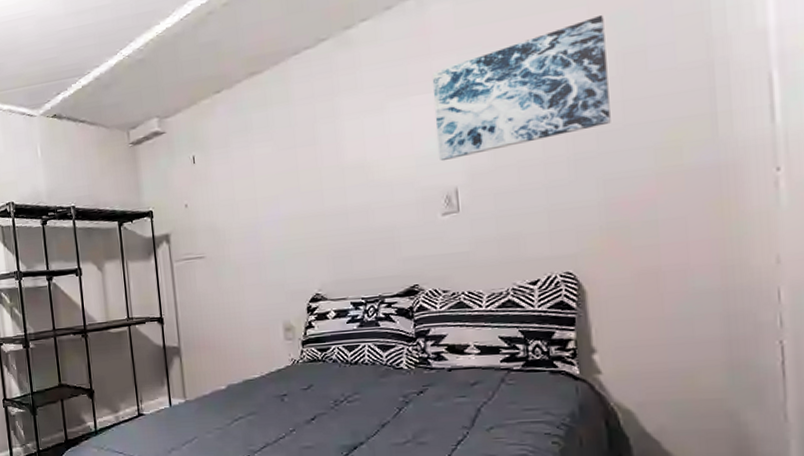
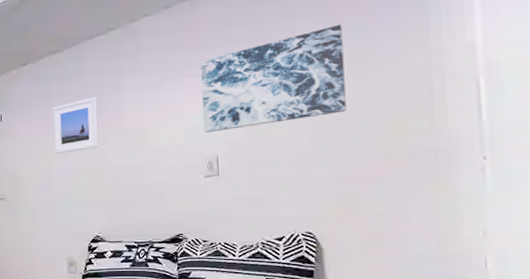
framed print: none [256,126,314,200] -> present [53,97,99,155]

